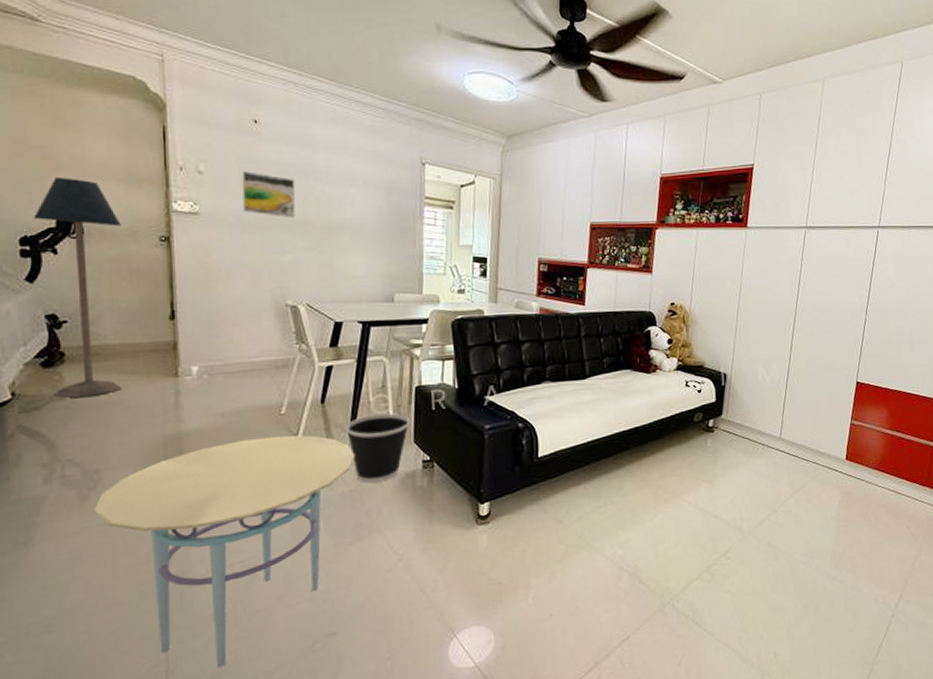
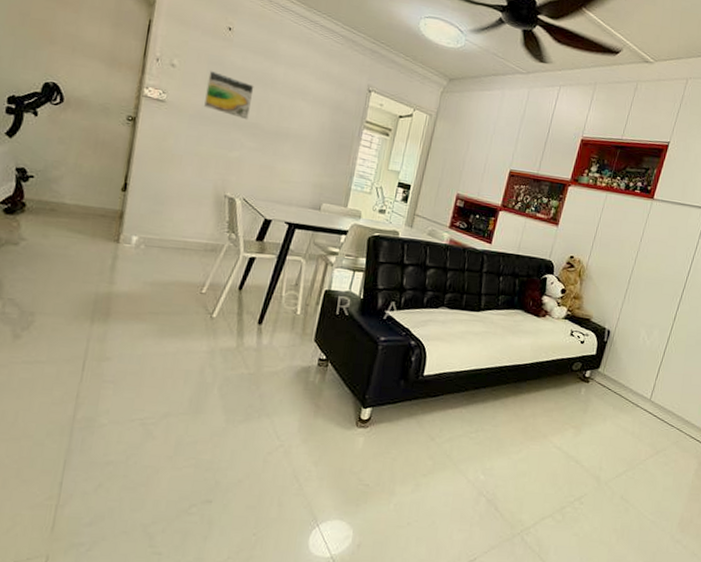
floor lamp: present [34,176,122,398] -> none [10,48,97,247]
side table: present [95,435,355,667] -> none [23,309,260,512]
wastebasket: present [346,413,411,483] -> none [256,308,315,371]

